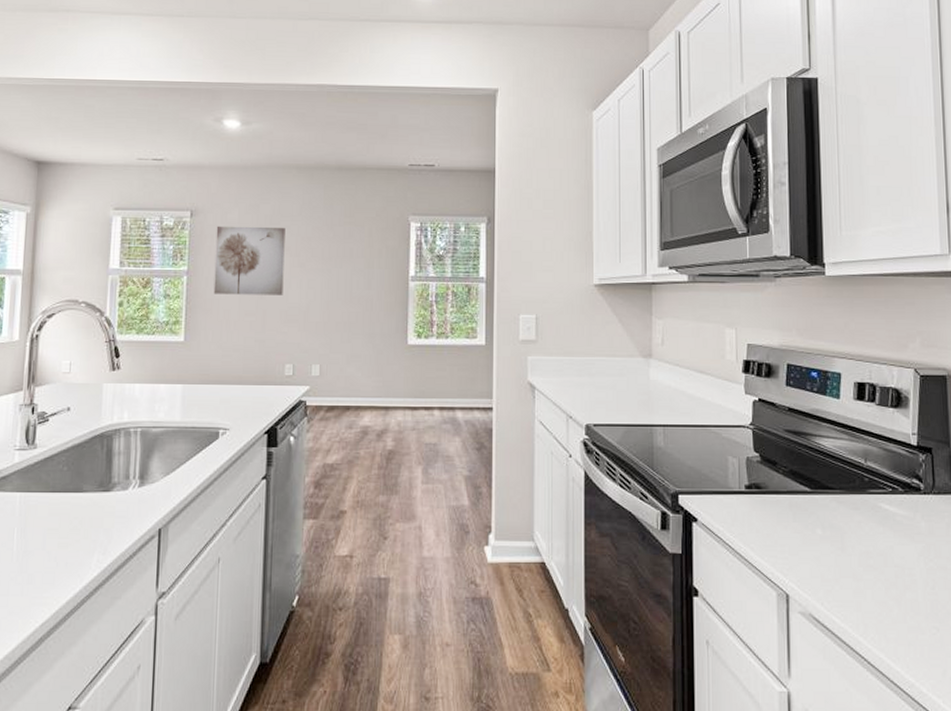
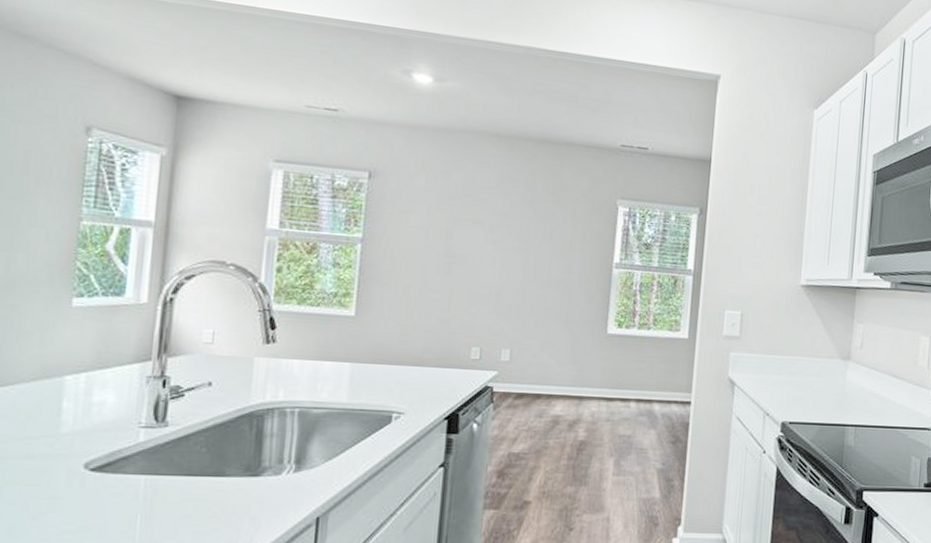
wall art: present [213,226,285,295] -> none [392,191,480,273]

